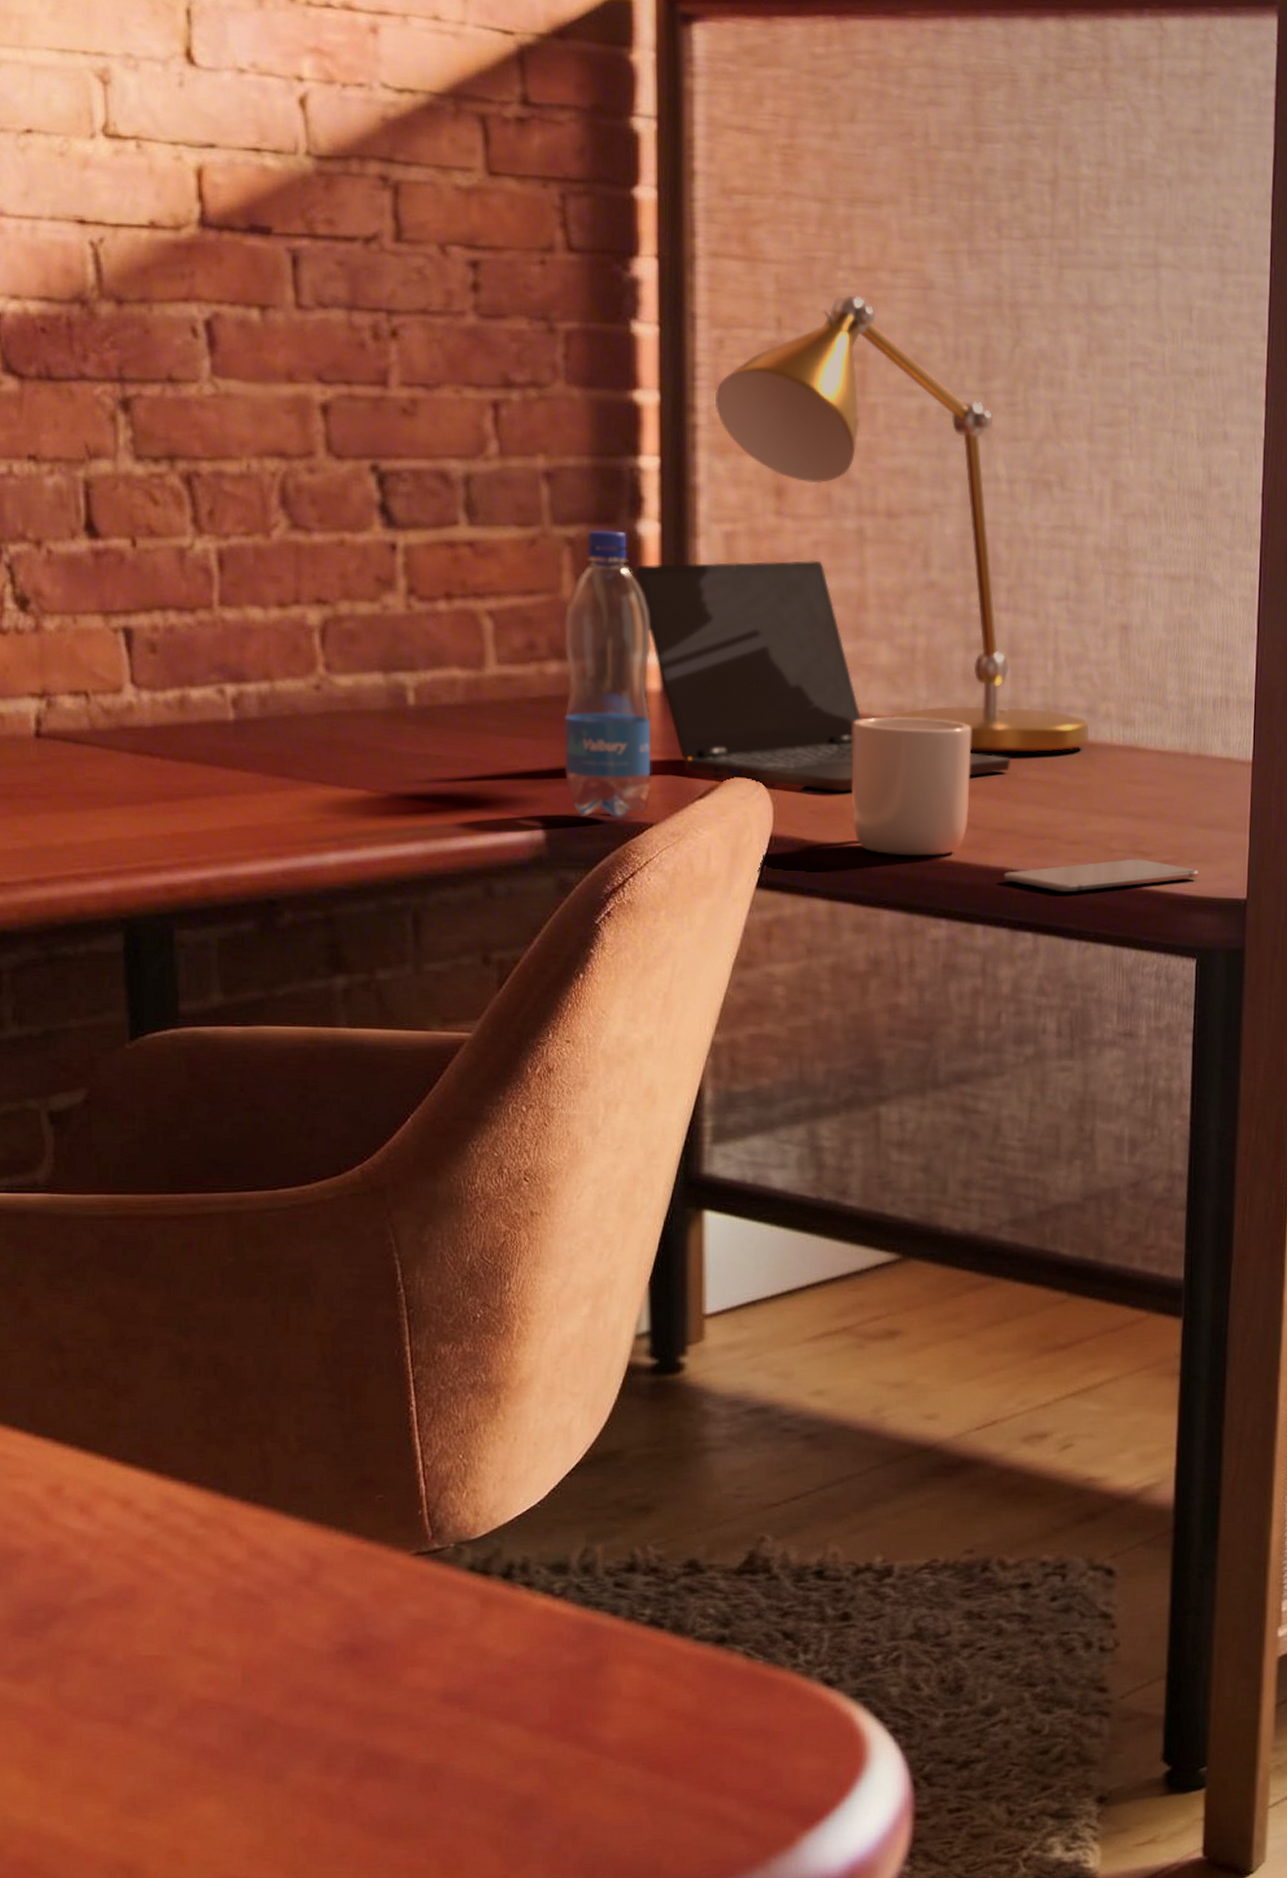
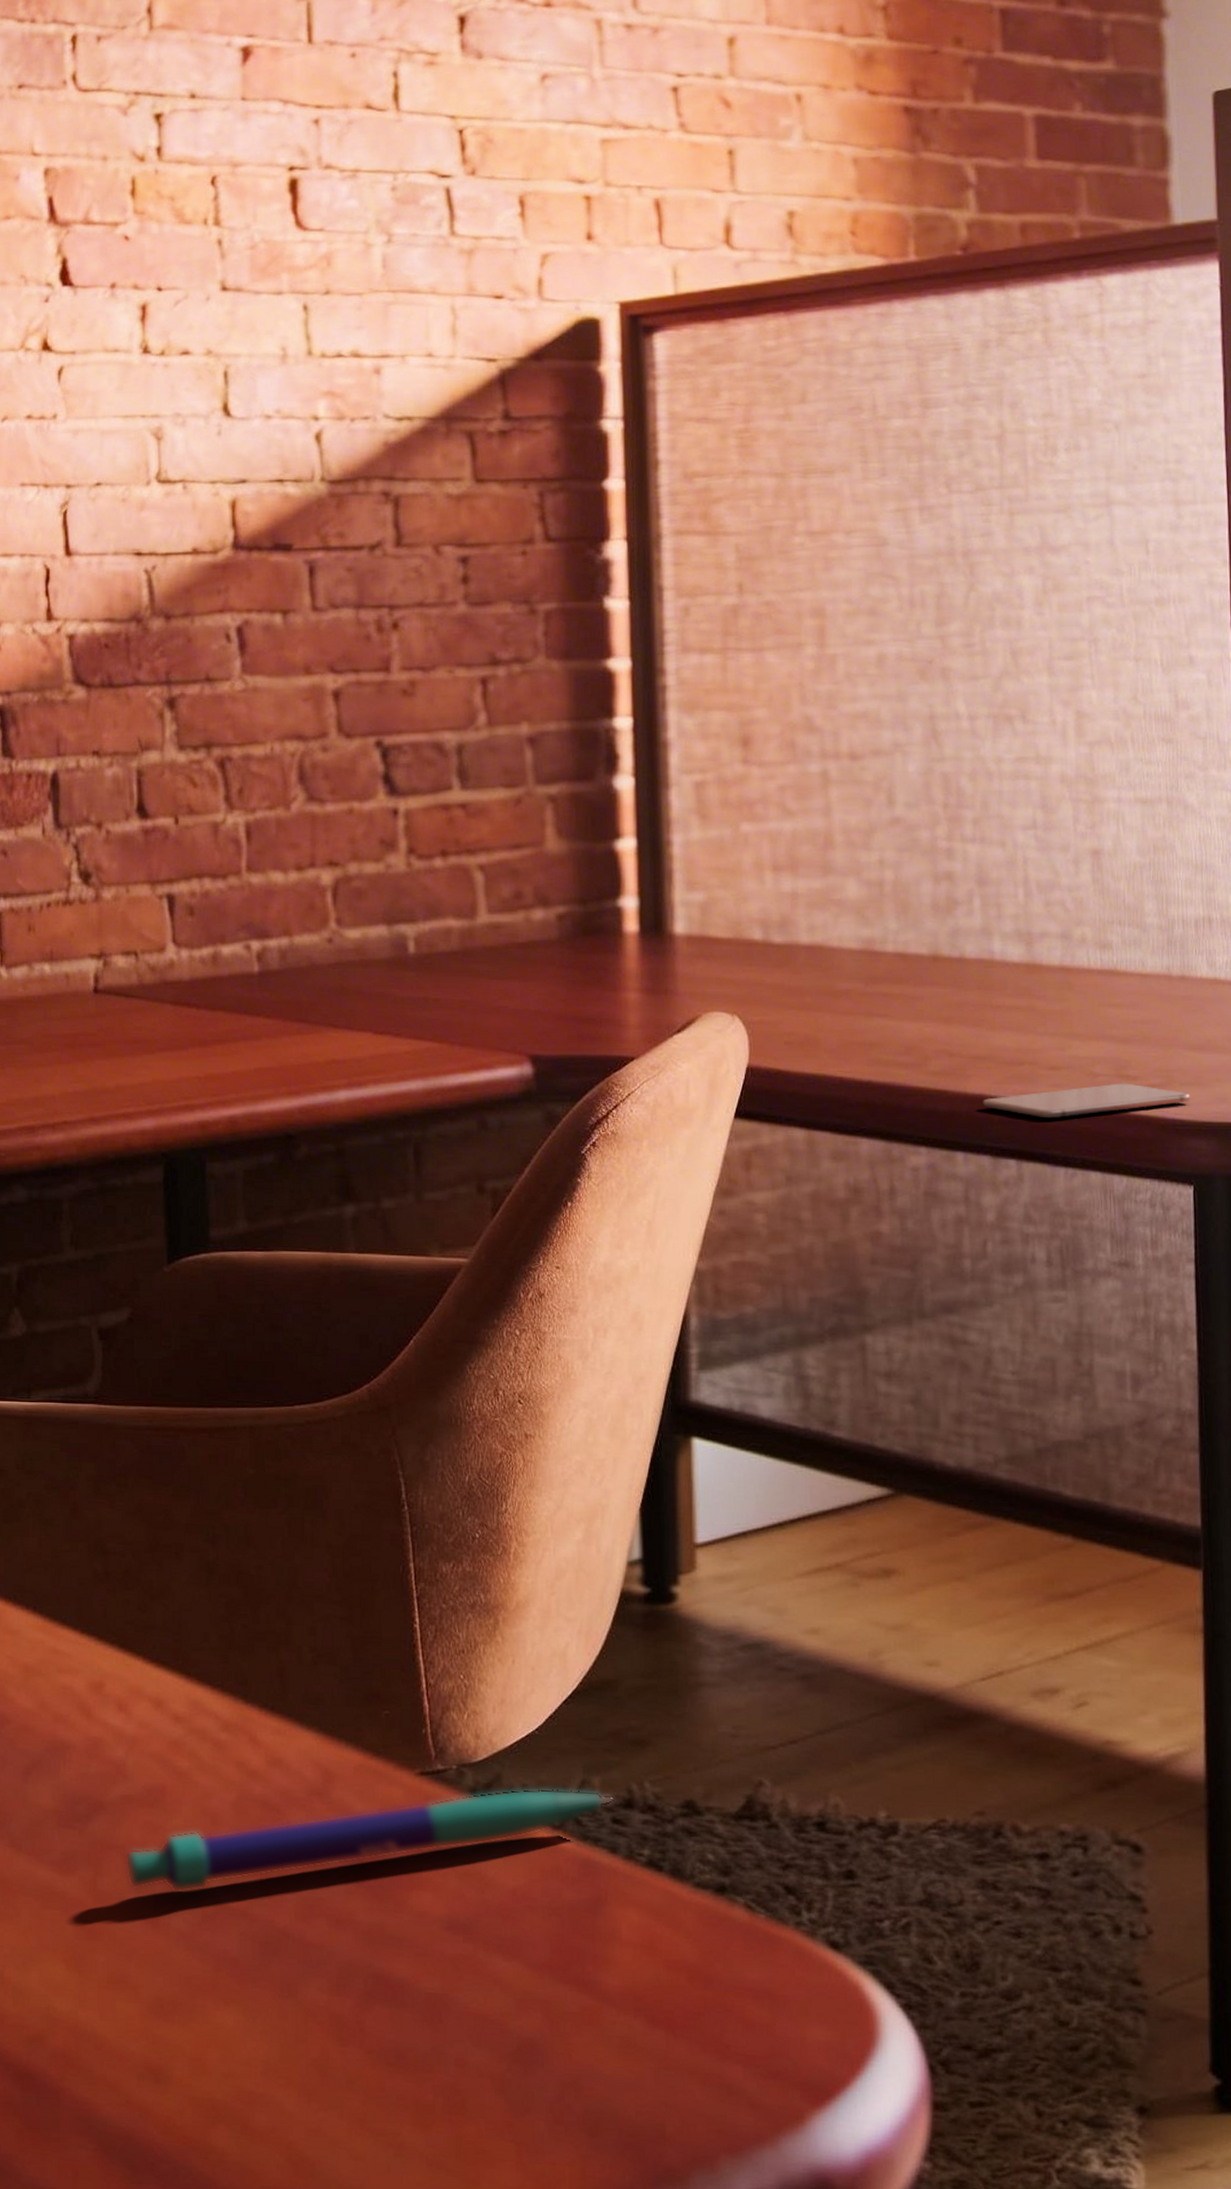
pen: none [89,1557,616,1692] -> present [124,1788,613,1893]
bottle: present [564,530,651,819] -> none [548,786,632,1053]
laptop: present [634,560,1012,792] -> none [611,803,986,1022]
desk lamp: present [714,295,1090,753] -> none [682,558,1066,981]
mug: present [851,717,971,856] -> none [823,949,945,1084]

